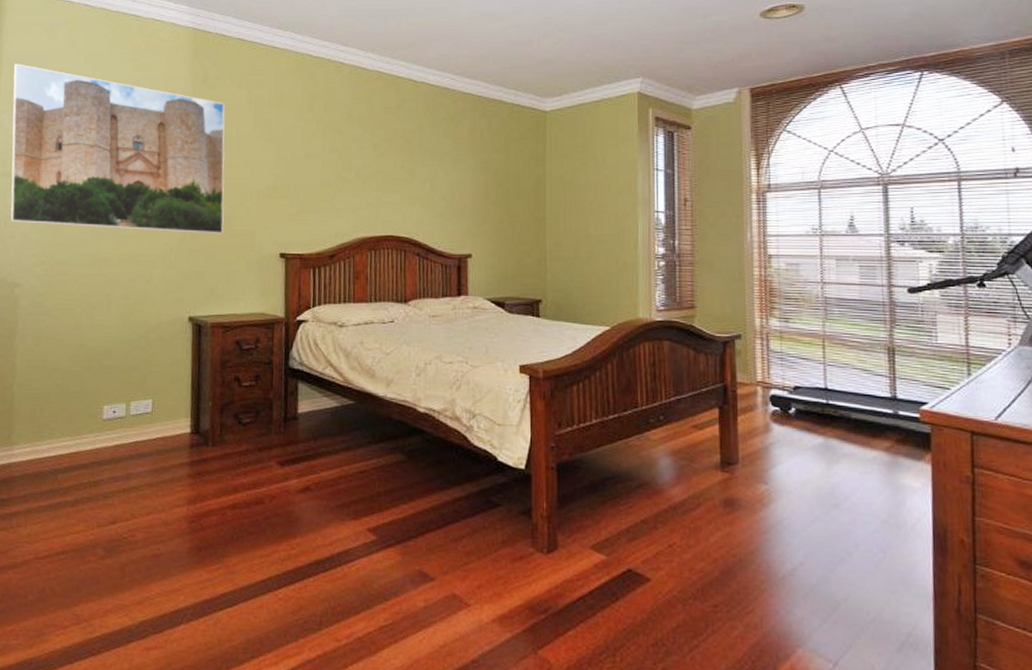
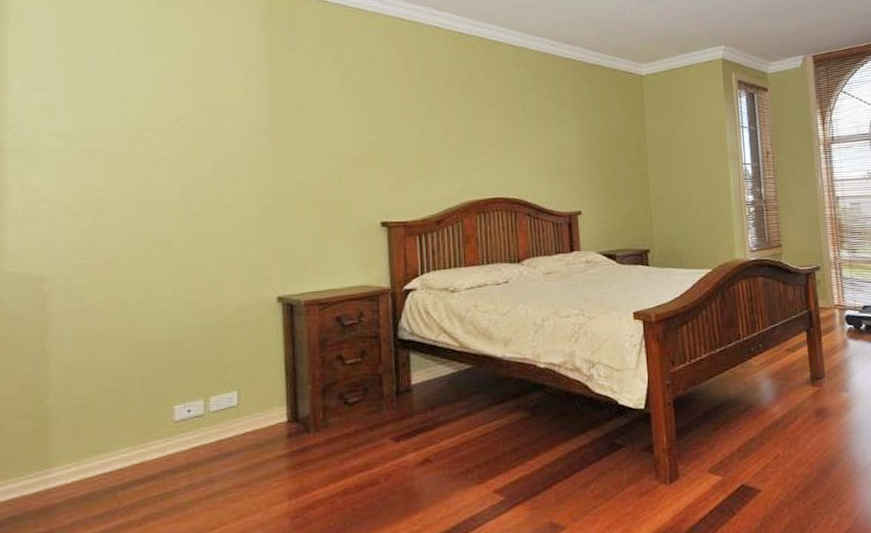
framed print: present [10,64,225,235] -> none [25,21,313,207]

